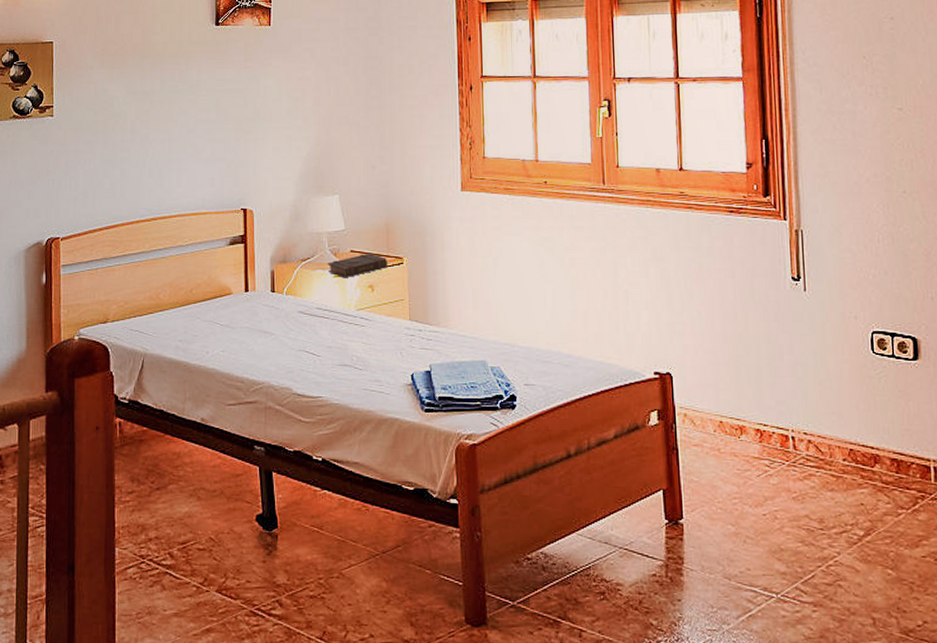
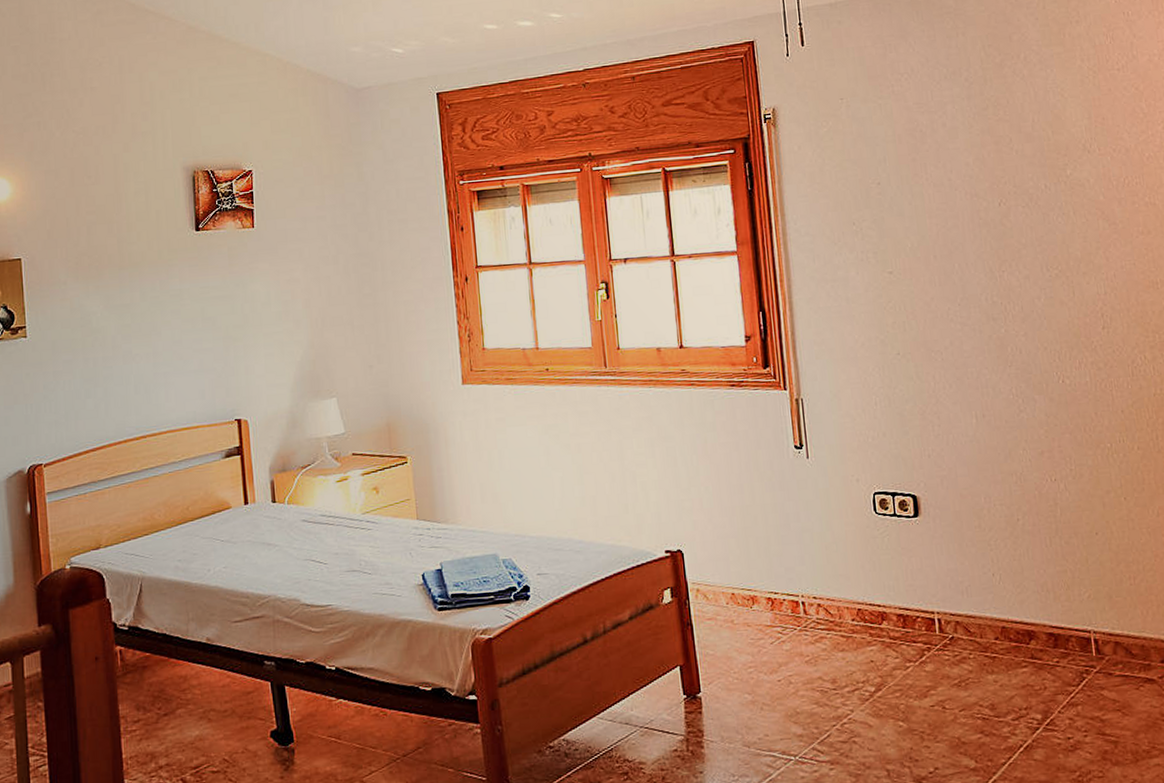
book: present [327,253,388,278] -> none [329,454,392,483]

